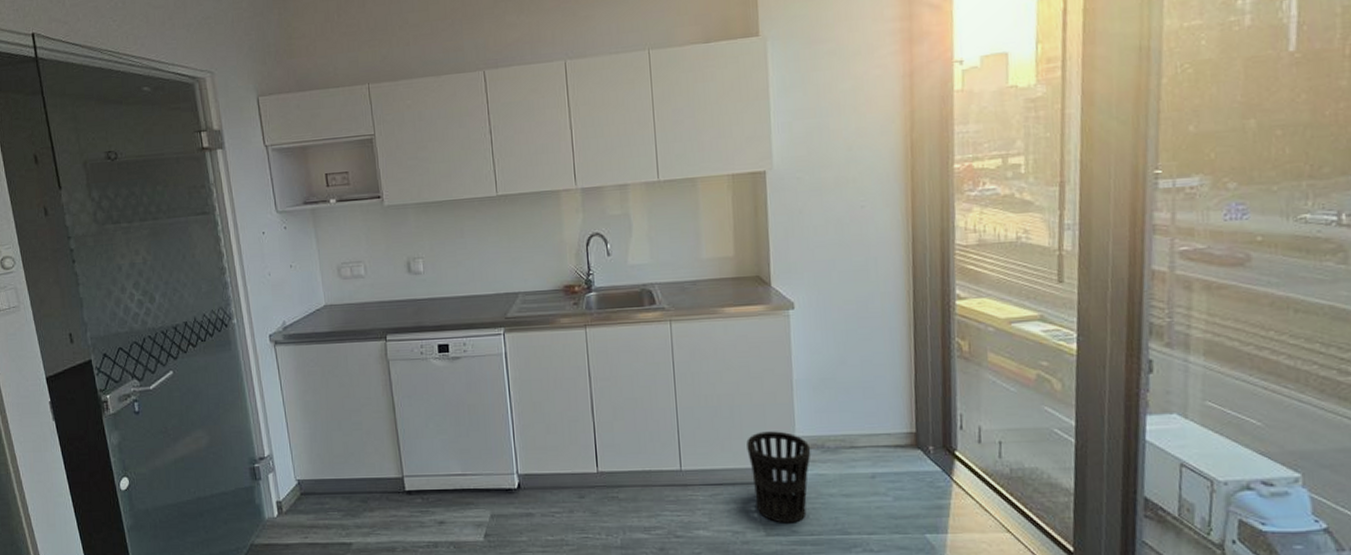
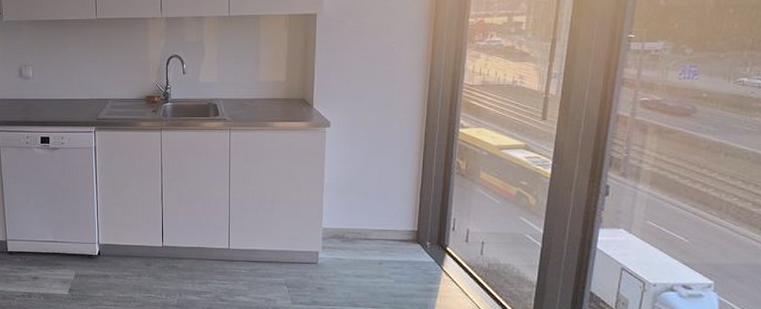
wastebasket: present [746,431,811,523] -> none [283,222,333,295]

